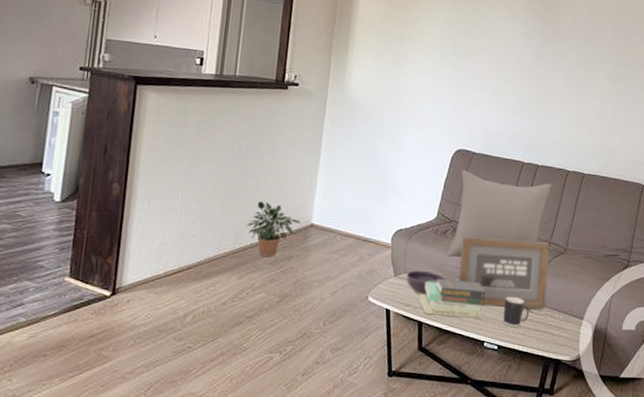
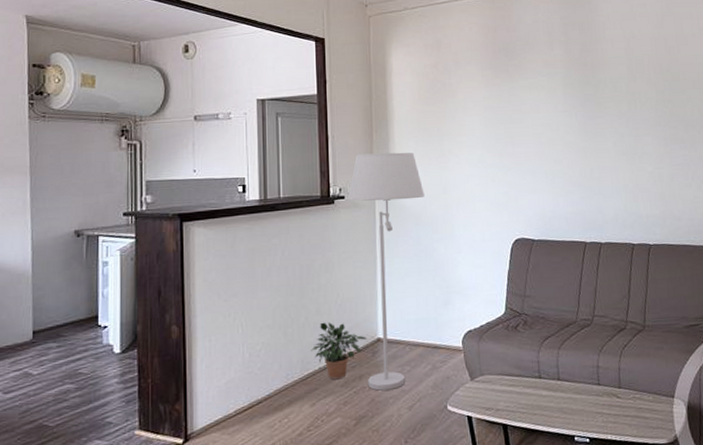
floor lamp: none [296,45,377,274] -> present [348,152,425,391]
bowl: present [406,270,444,295] -> none [483,370,523,396]
books: present [418,278,486,318] -> none [499,374,569,416]
pillow: present [447,169,551,258] -> none [522,259,619,353]
picture frame: present [459,237,550,310] -> none [535,322,633,398]
mug: present [503,296,529,327] -> none [589,383,617,416]

